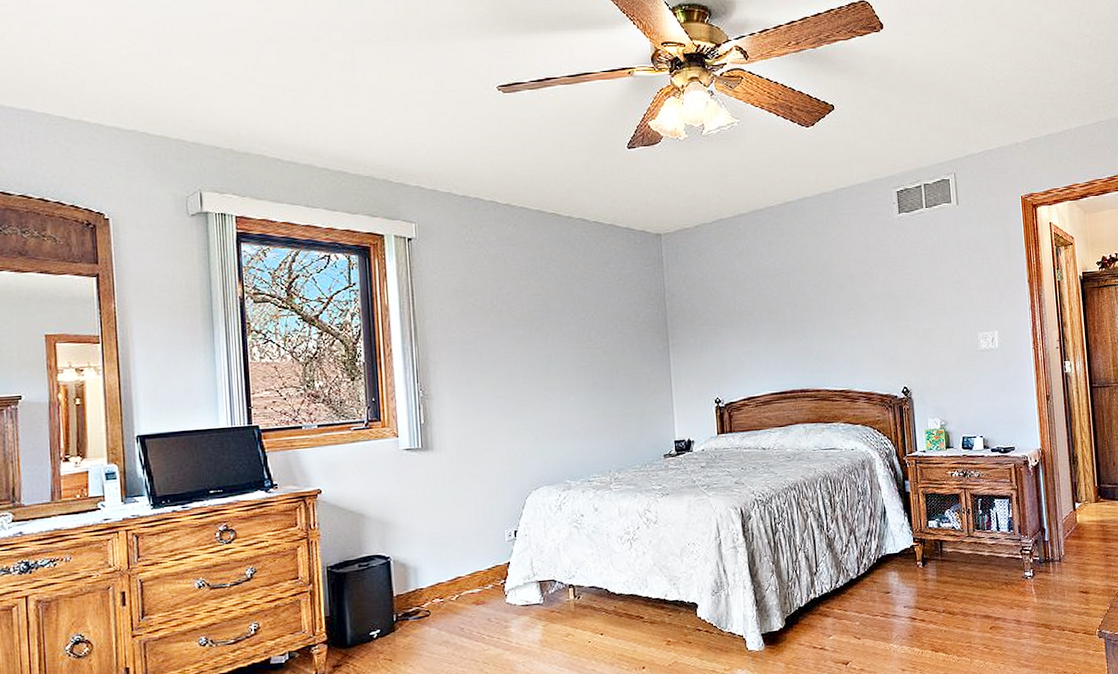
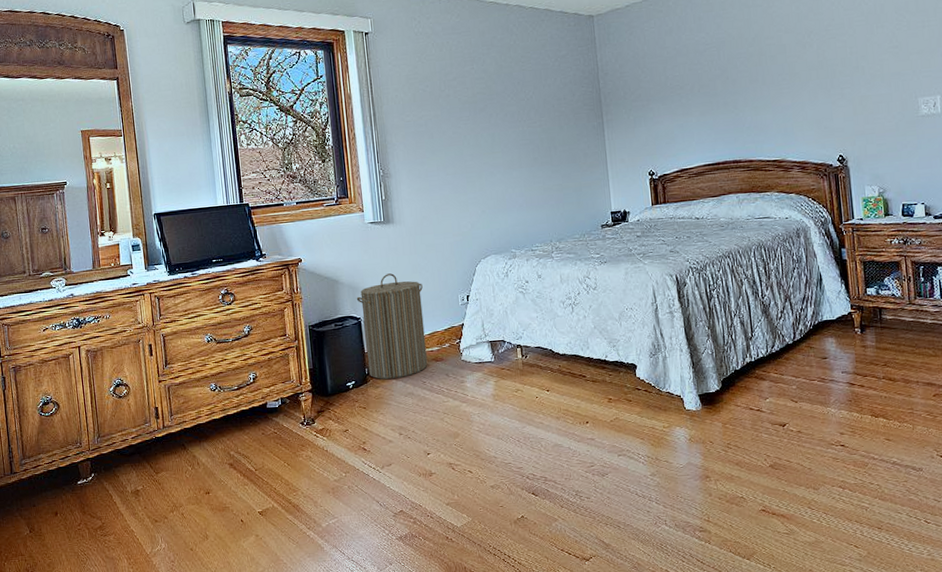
laundry hamper: none [386,506,467,627] -> present [356,273,428,379]

